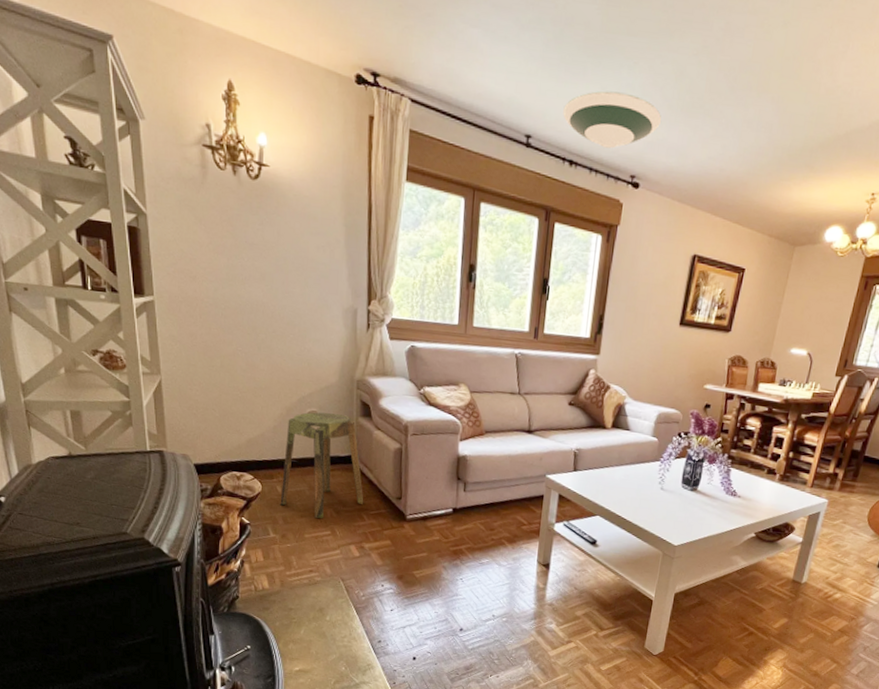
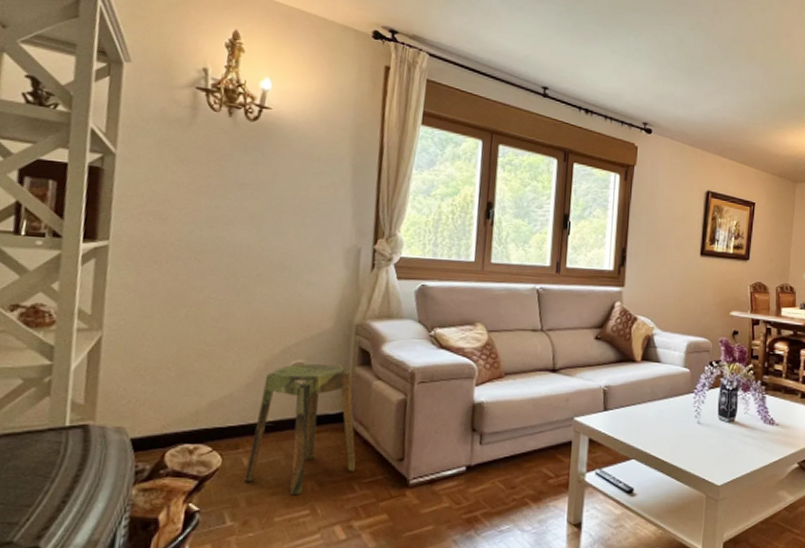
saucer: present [563,90,662,149] -> none [577,53,668,100]

